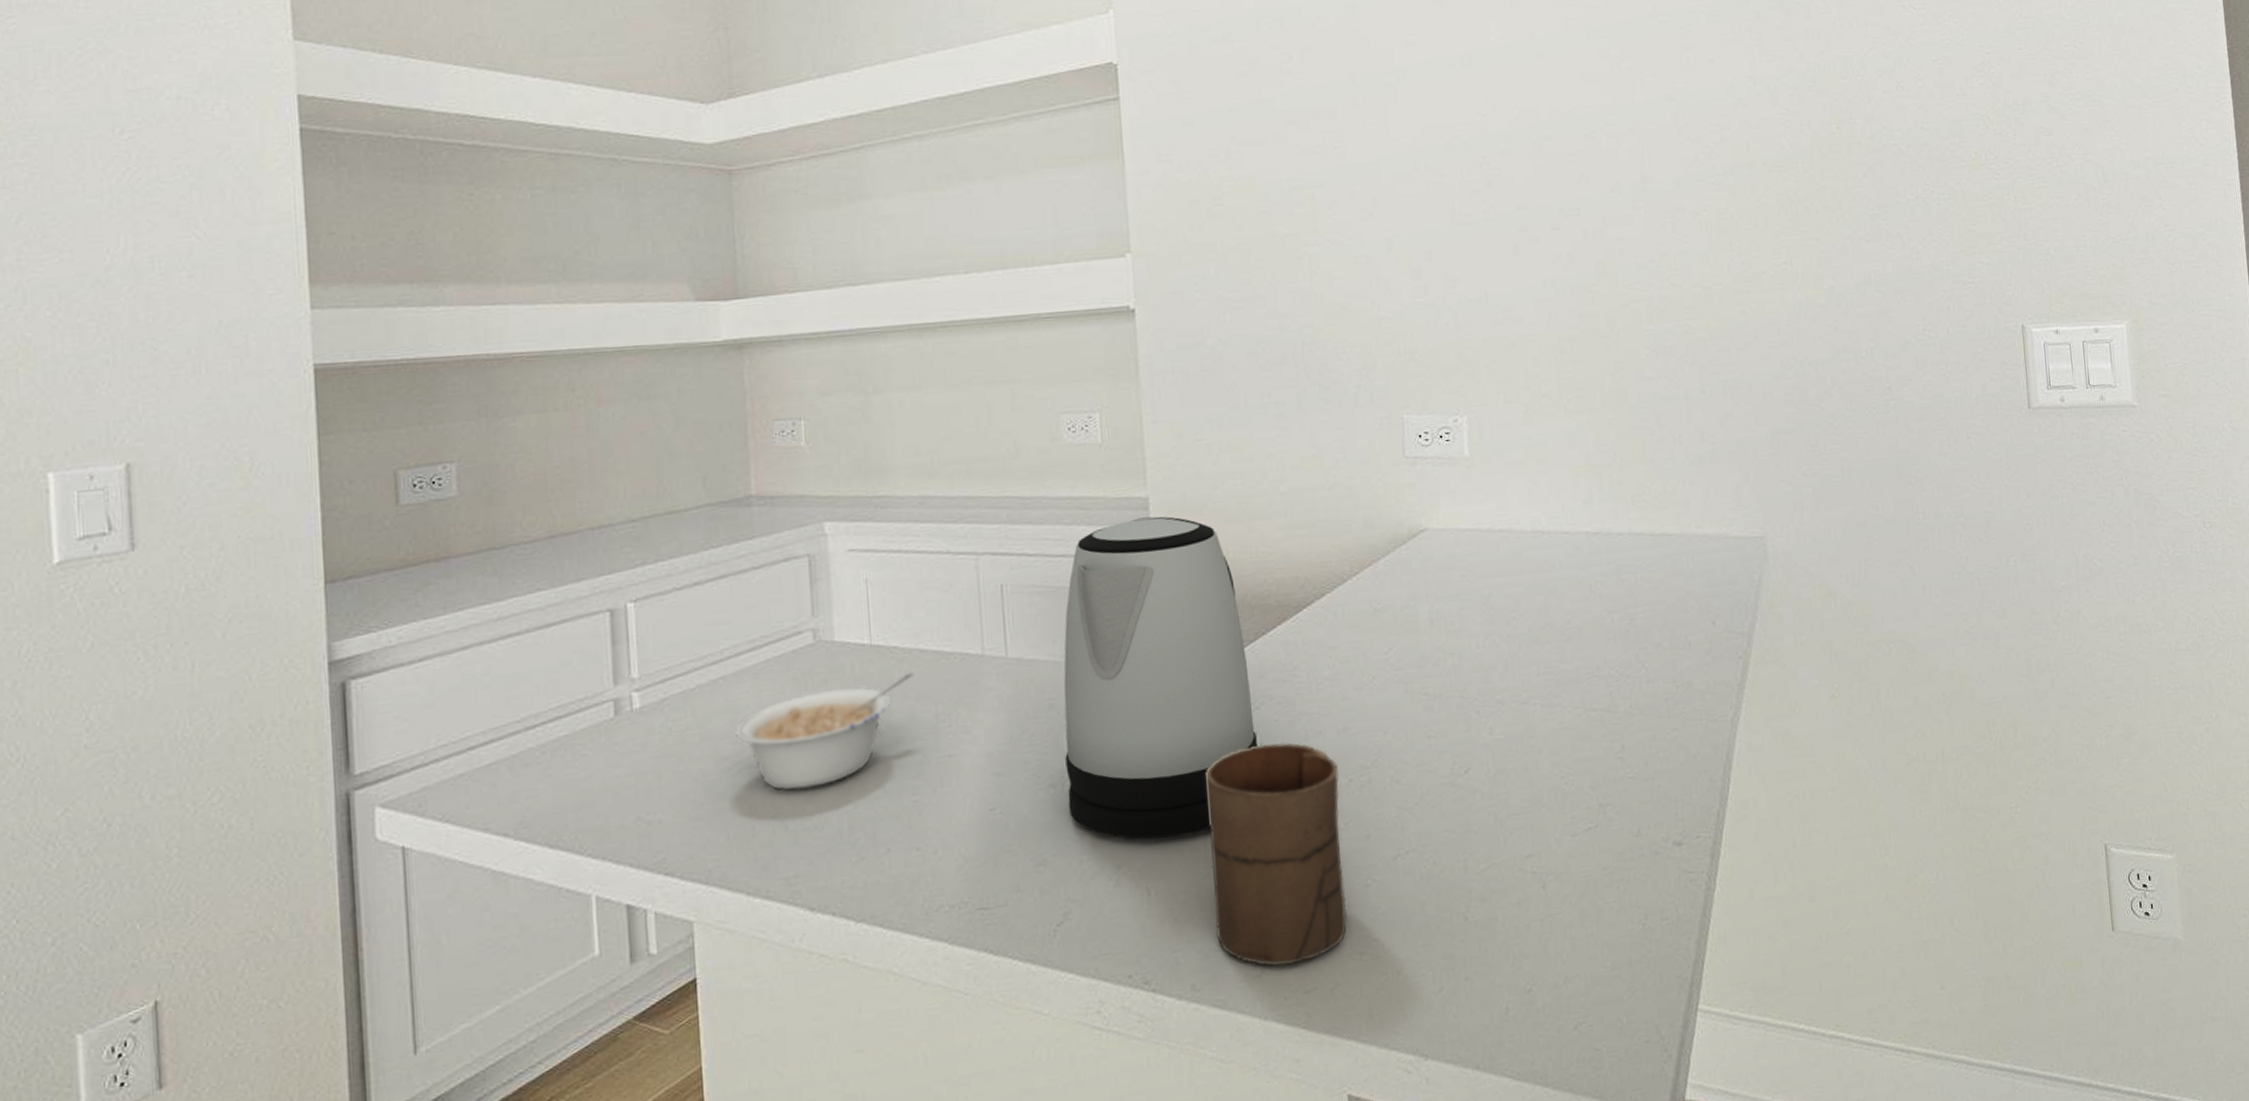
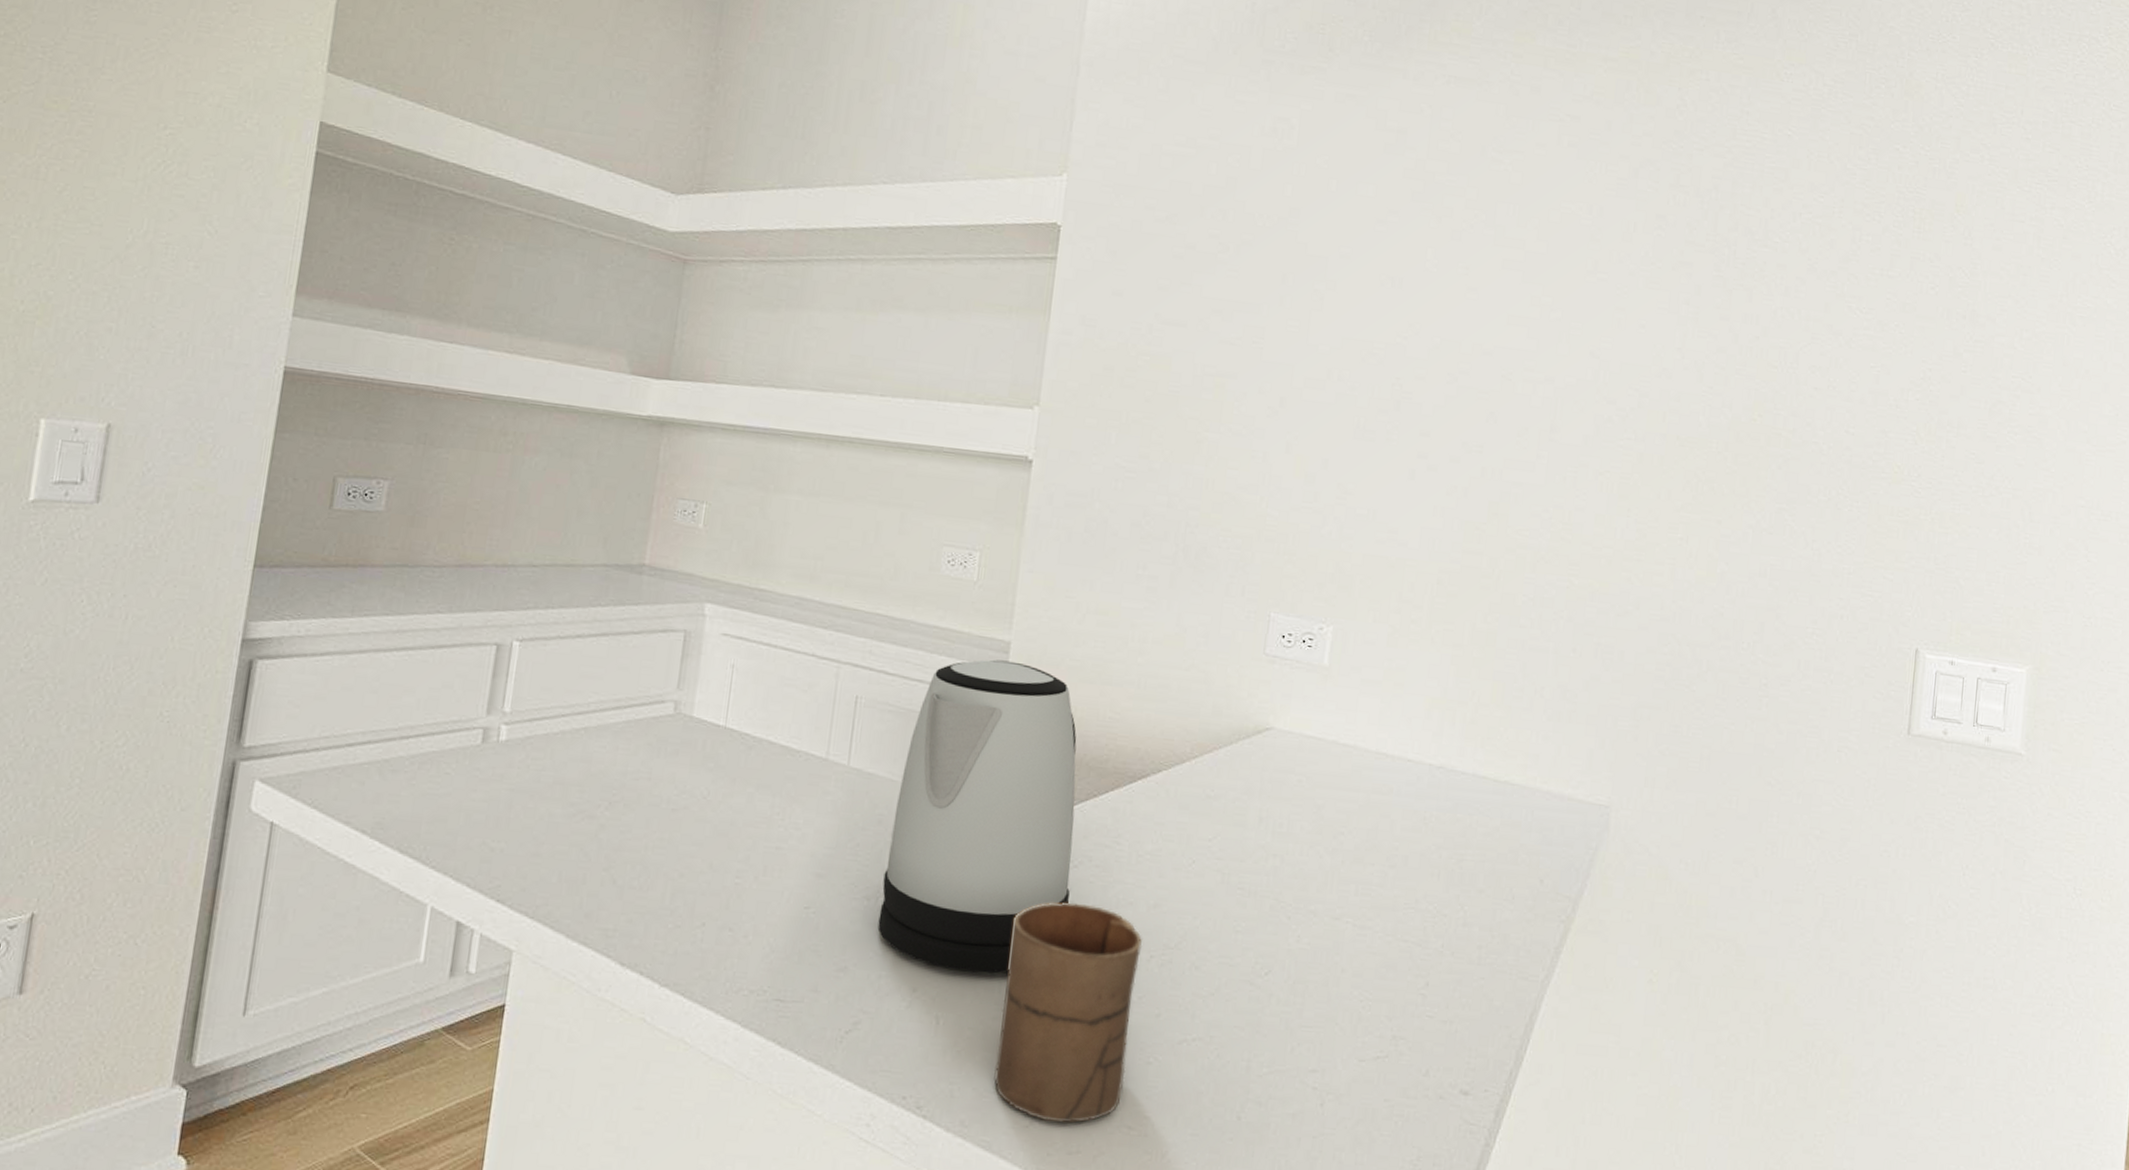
legume: present [735,672,914,790] -> none [586,760,759,850]

